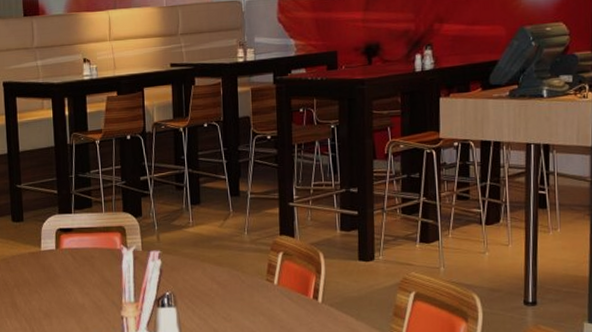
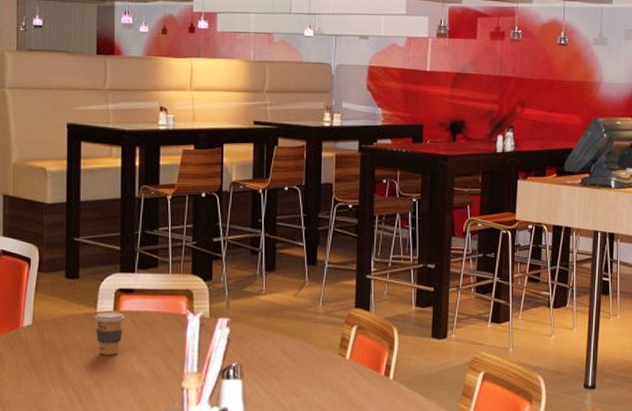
coffee cup: none [39,249,67,289] -> present [94,311,126,355]

